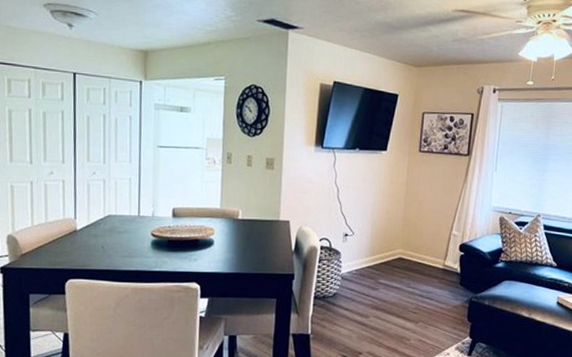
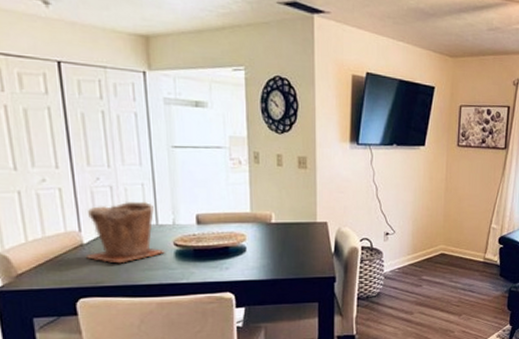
plant pot: none [77,194,143,250] -> present [85,201,165,264]

